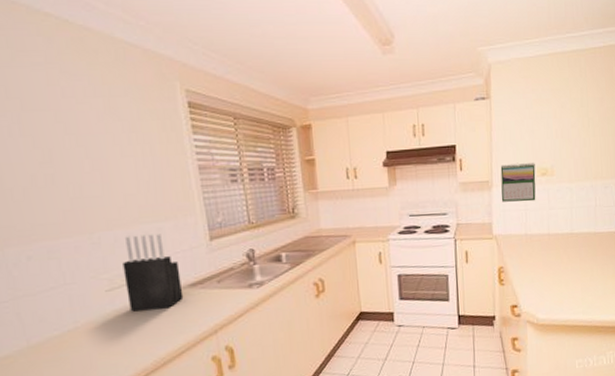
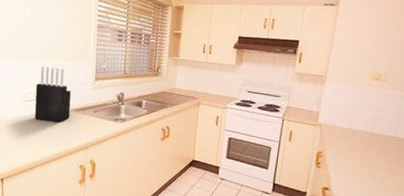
calendar: present [500,162,536,202] -> none [331,64,370,101]

